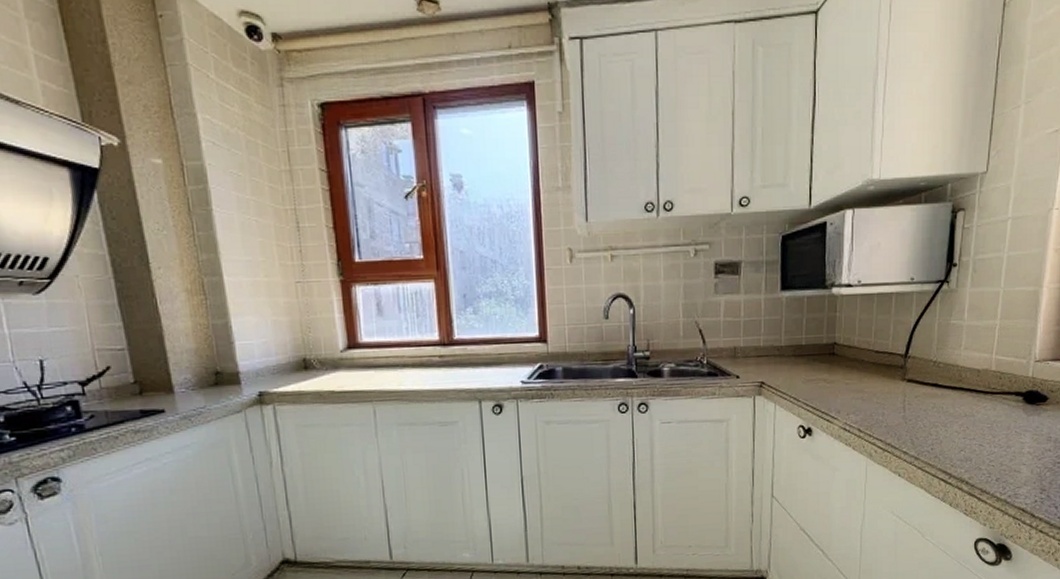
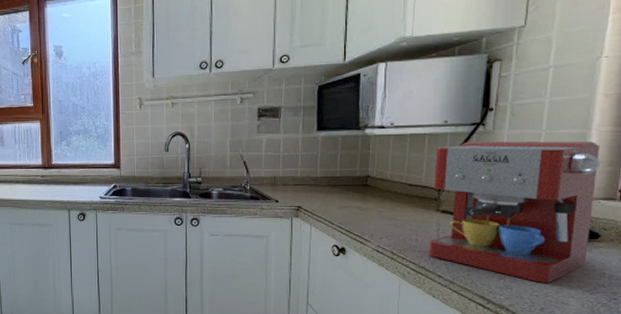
coffee maker: none [895,299,1050,452] -> present [429,141,601,284]

